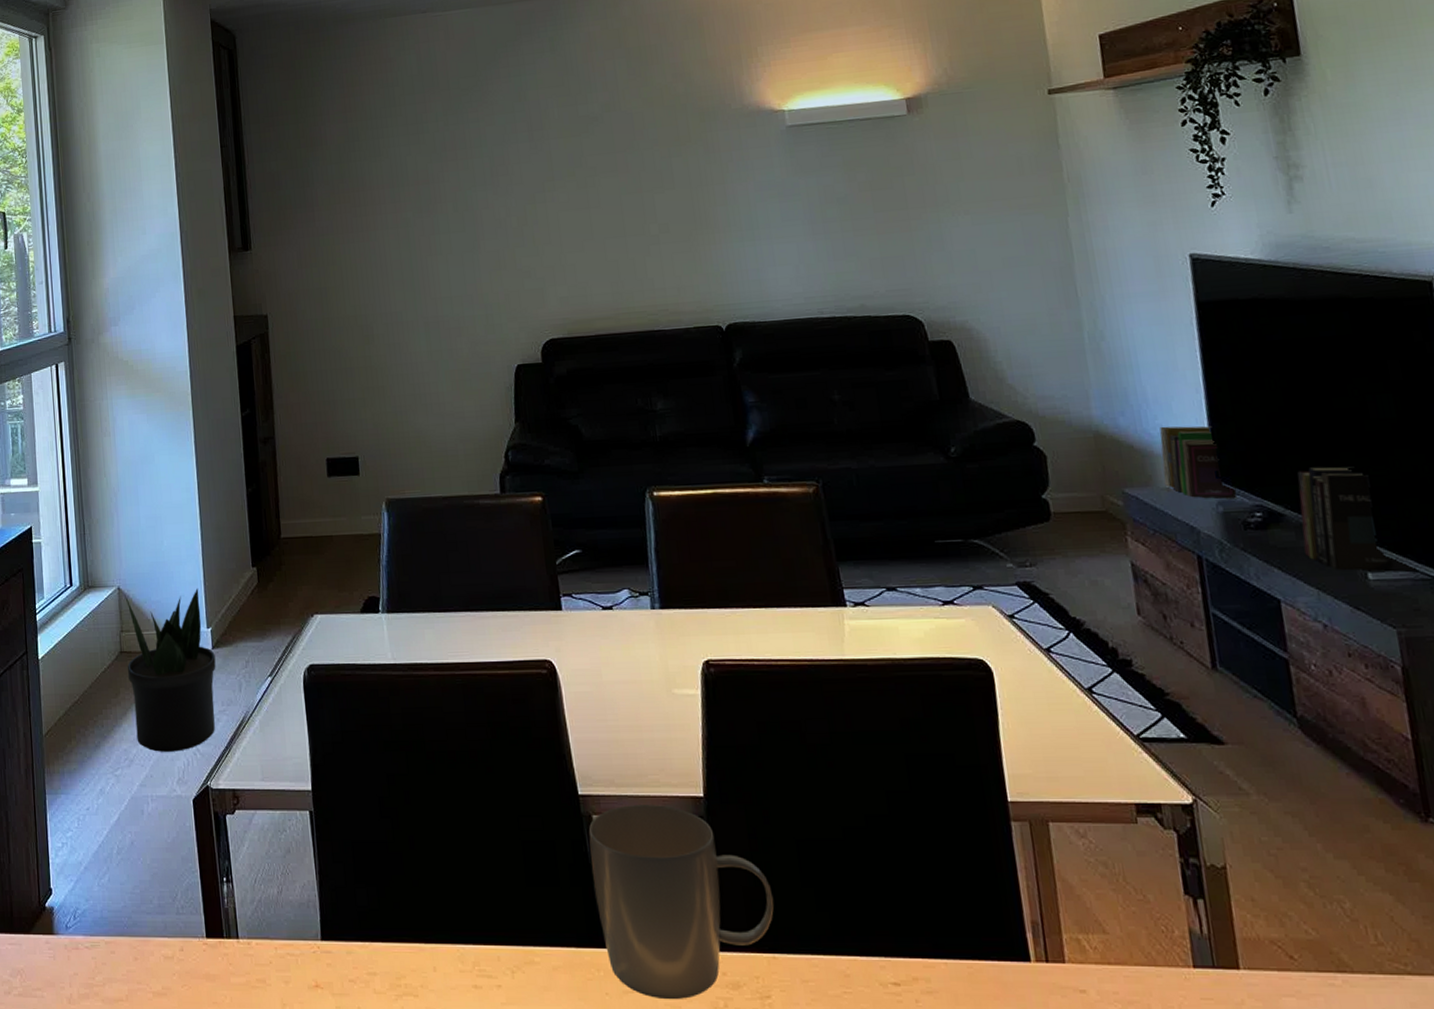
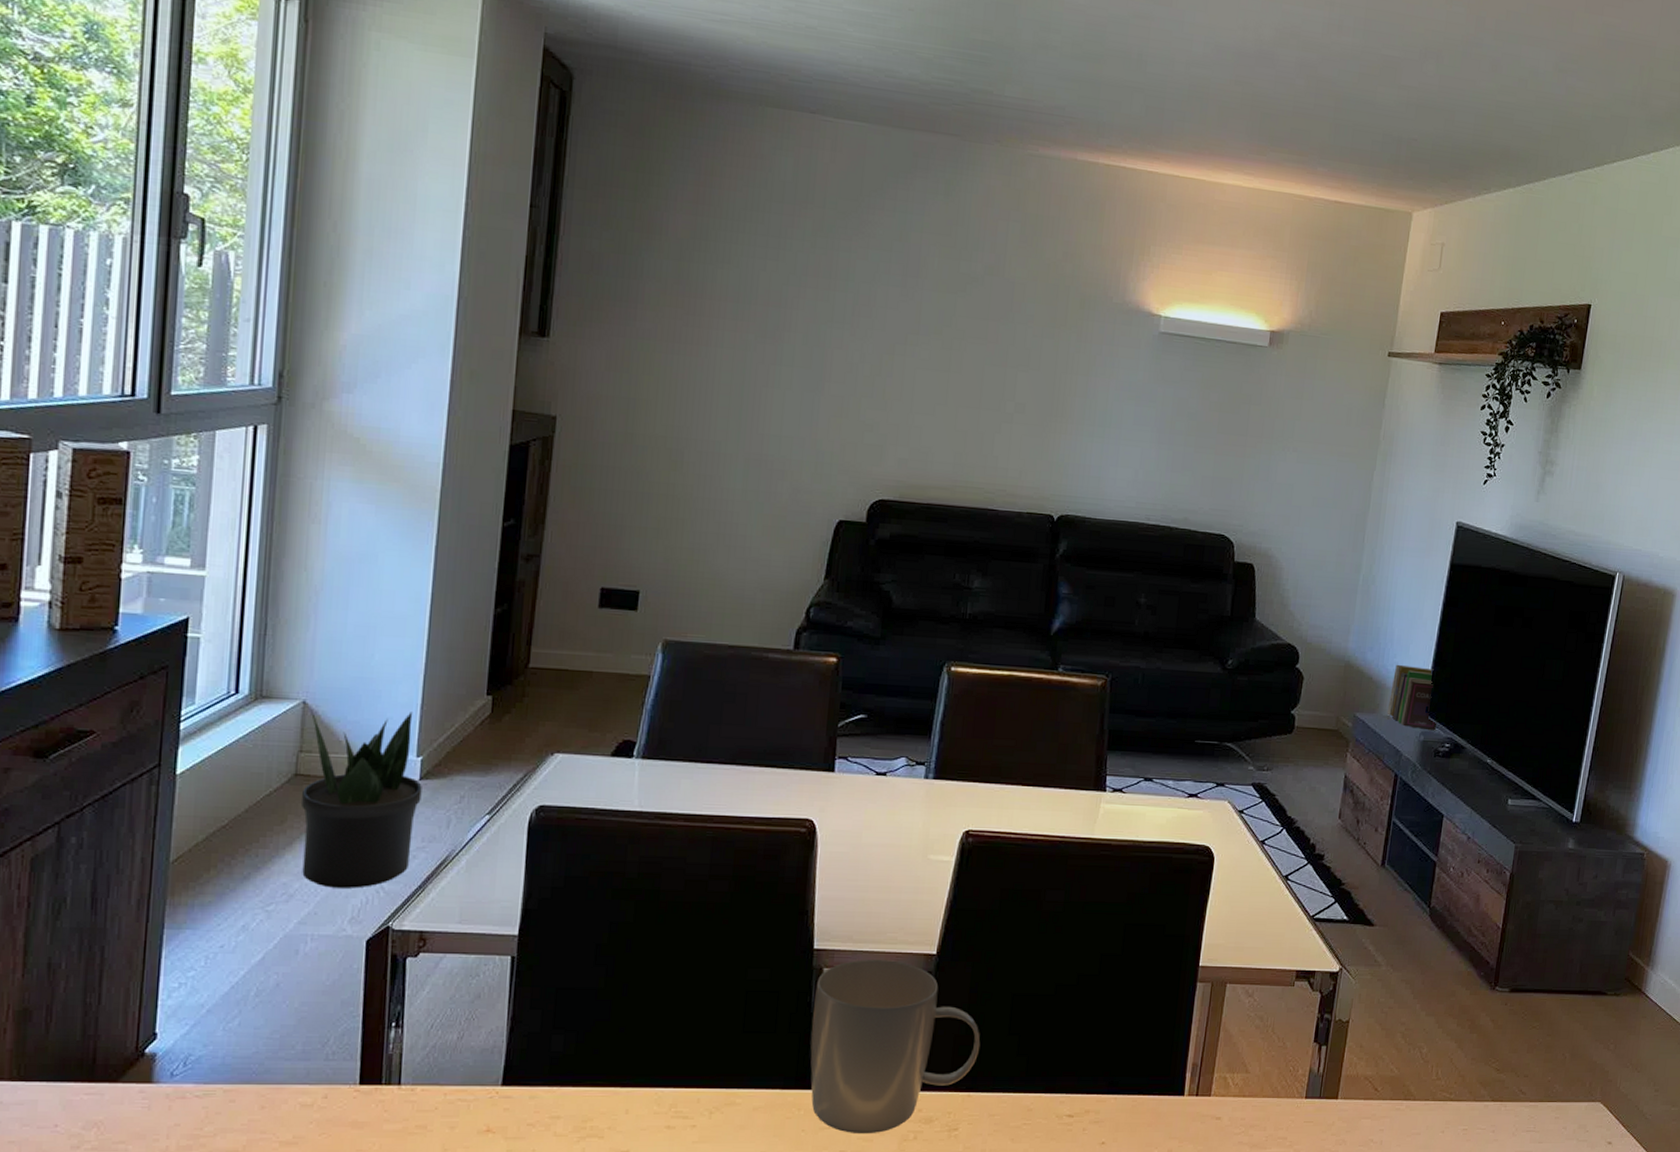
books: present [1297,467,1418,572] -> none [1471,712,1542,801]

